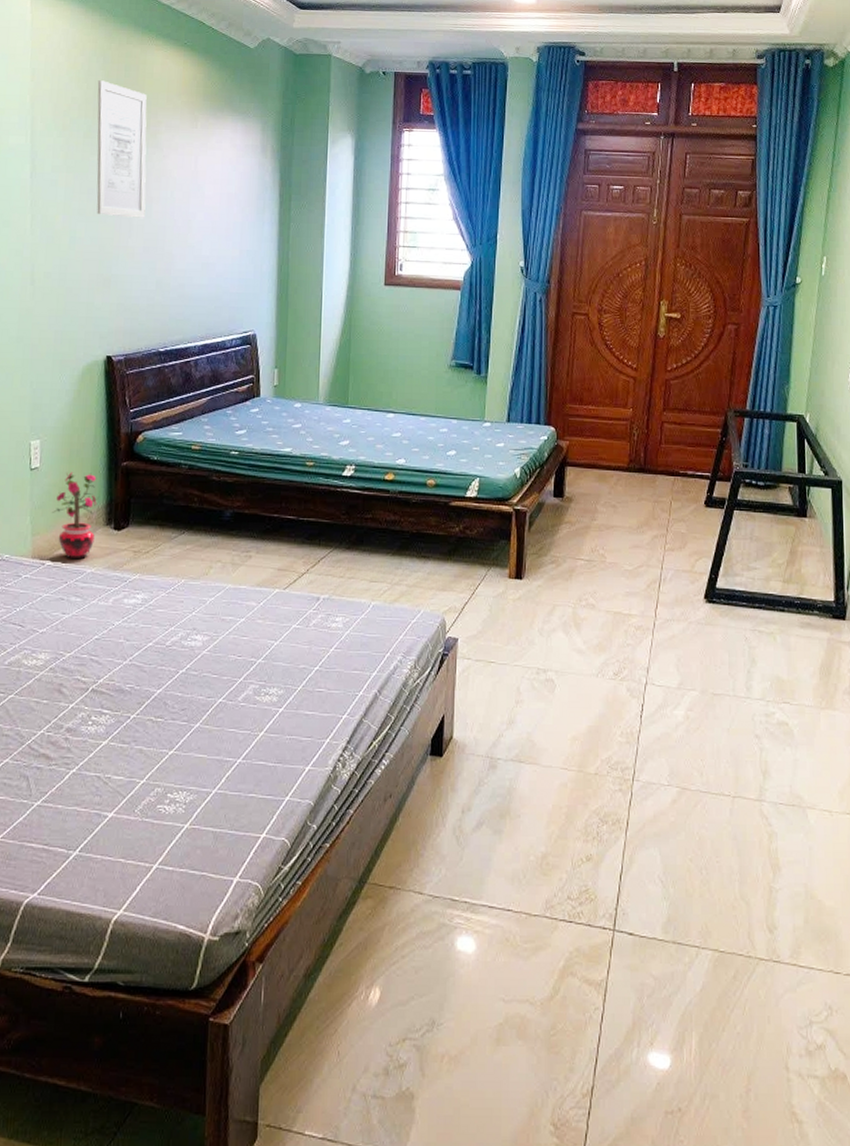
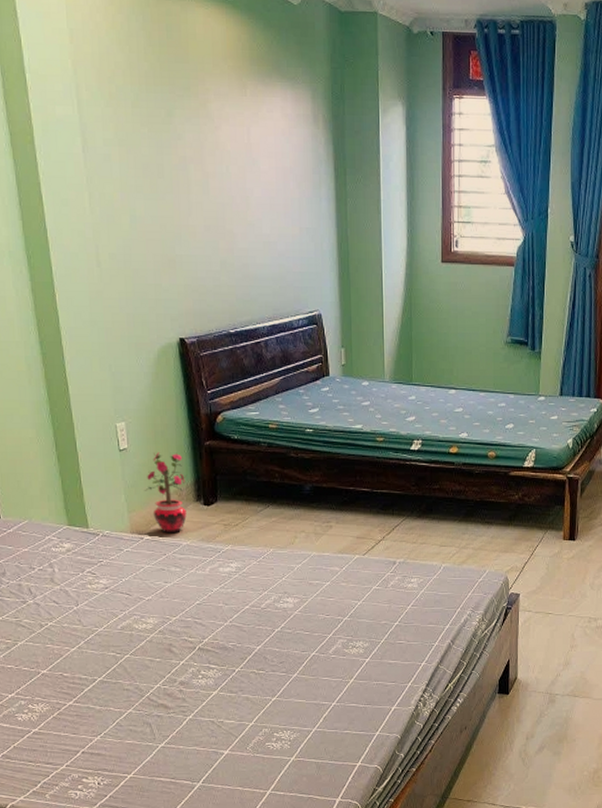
wall art: present [96,80,147,218] -> none [139,42,203,195]

